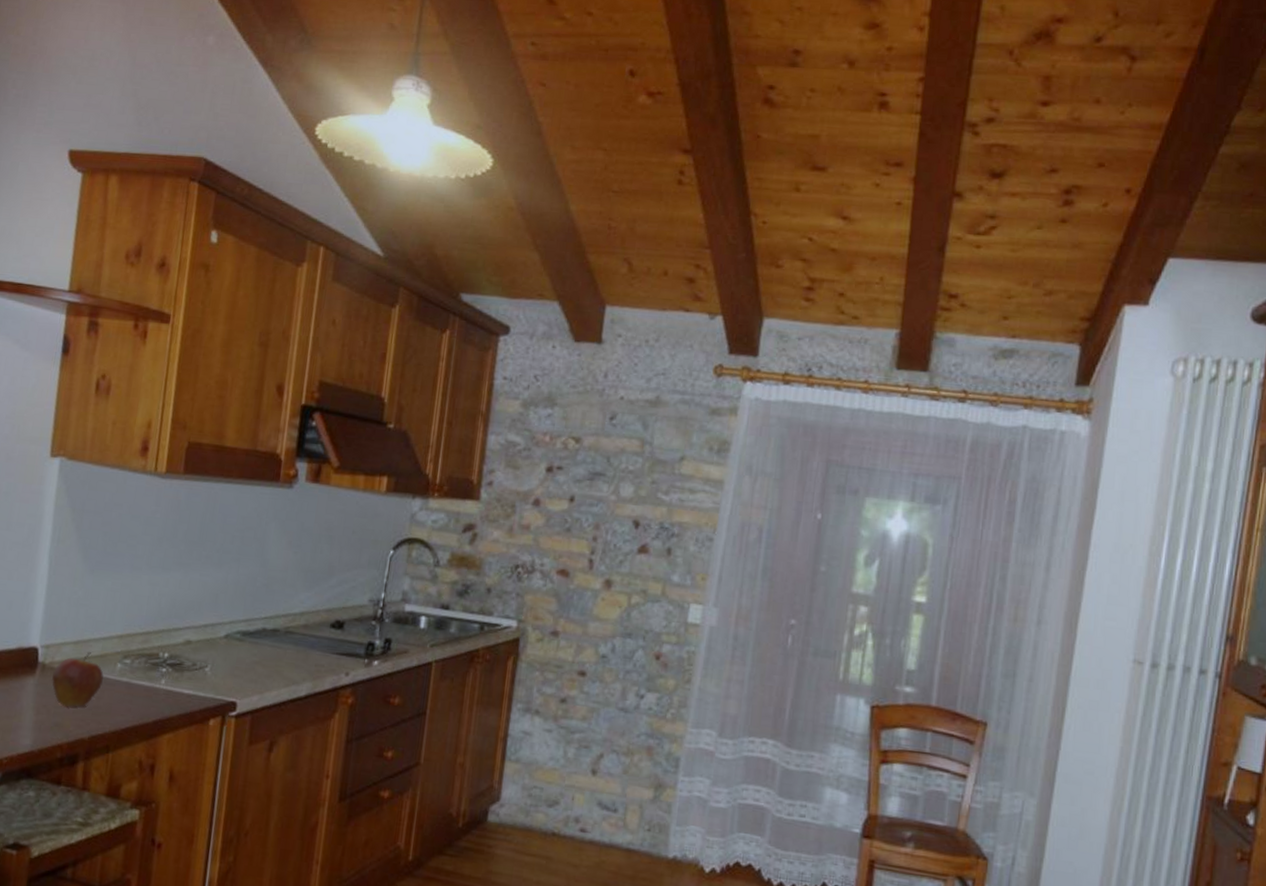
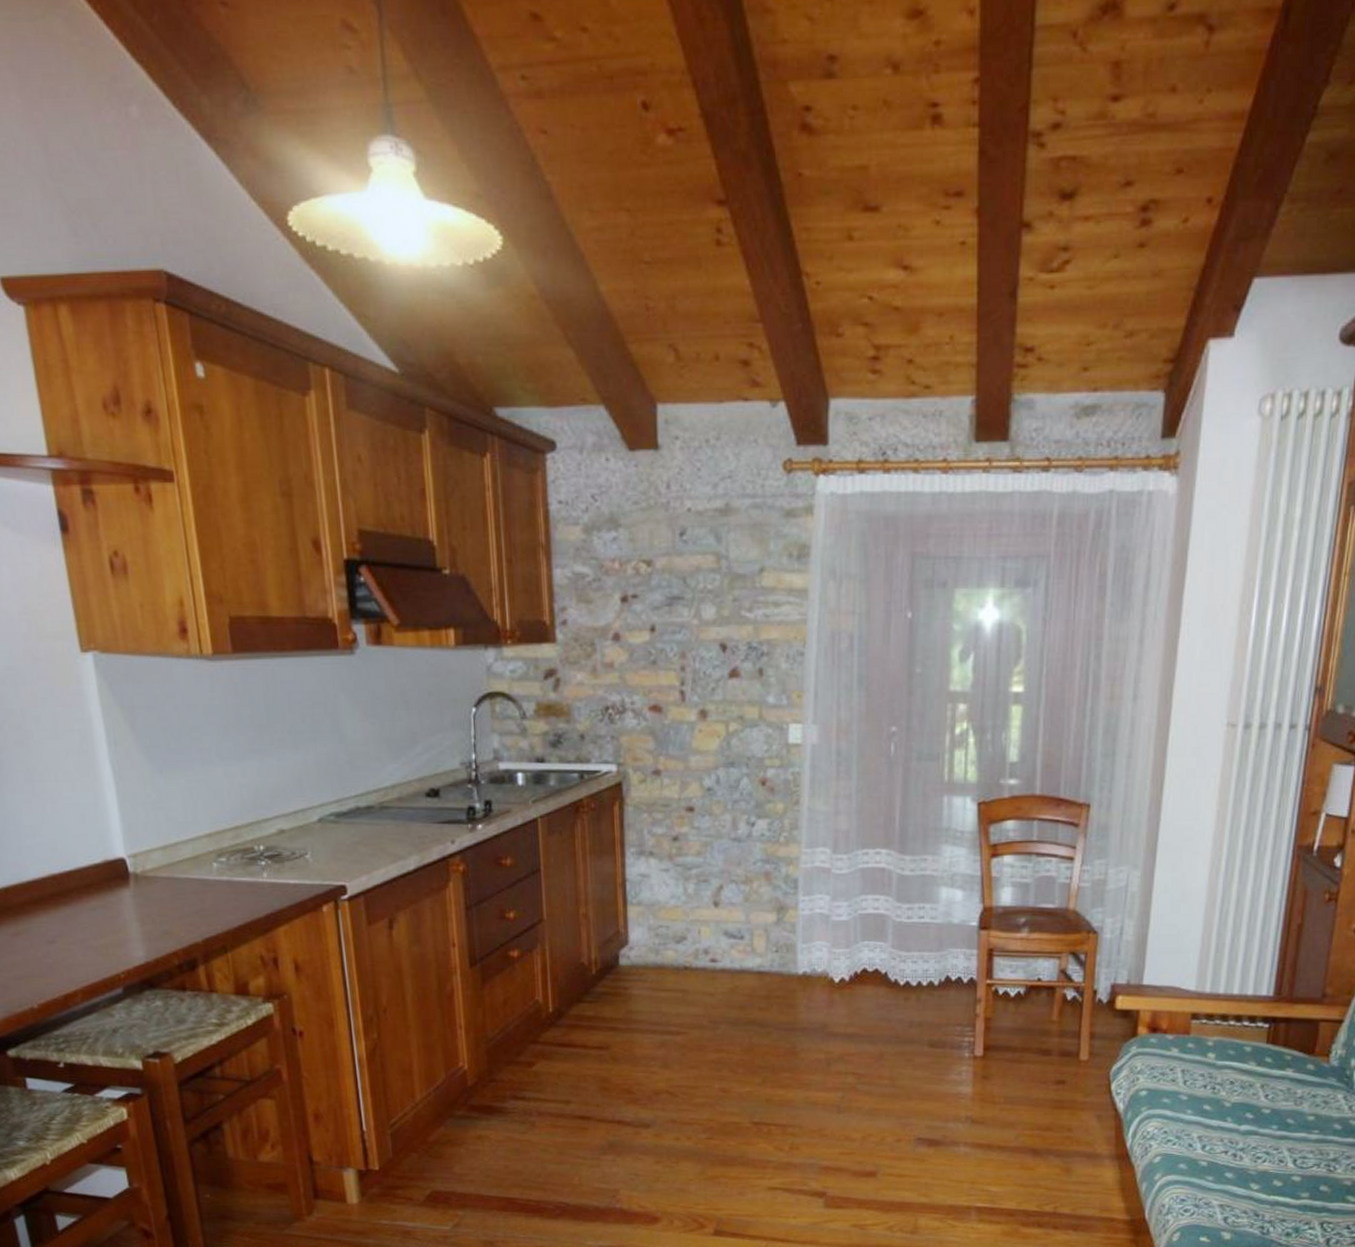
fruit: present [51,652,104,708] -> none [148,855,203,913]

